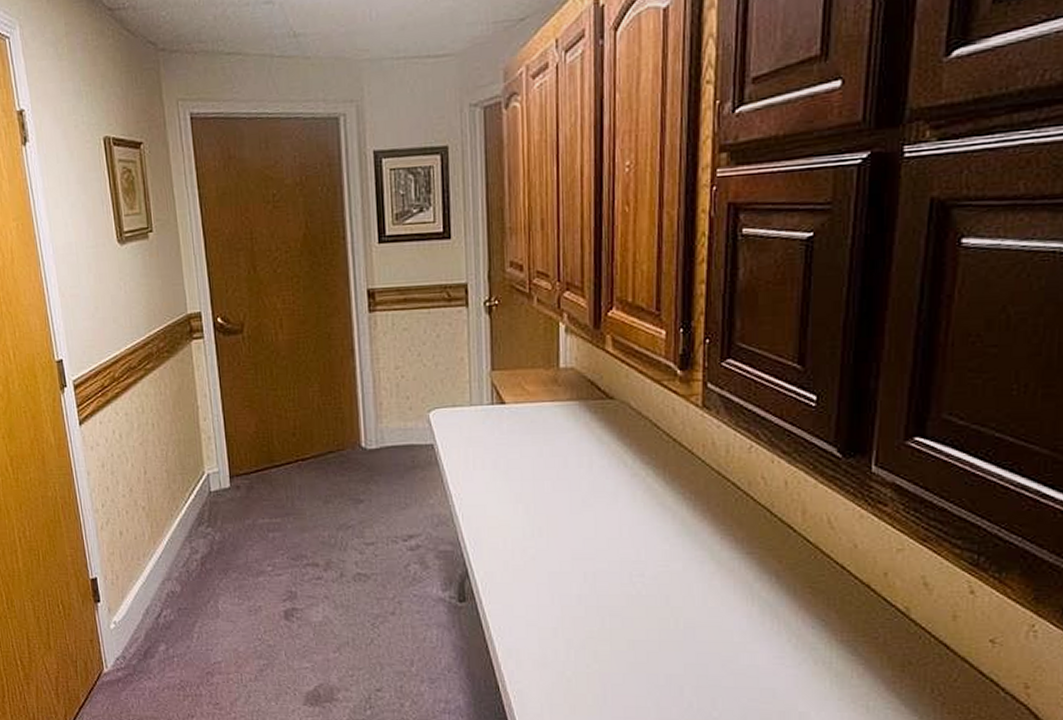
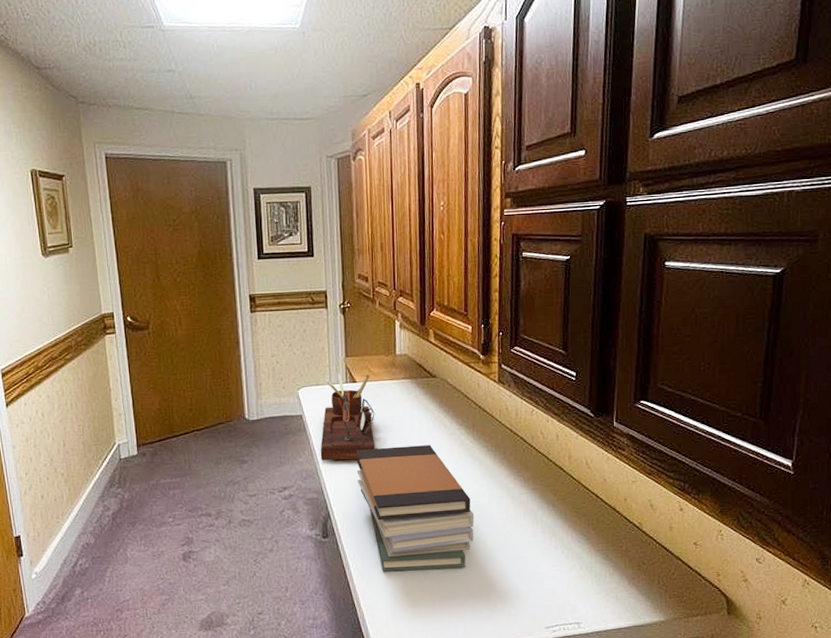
desk organizer: none [456,391,530,504] -> present [320,373,376,461]
book stack: none [503,488,664,651] -> present [356,445,475,572]

